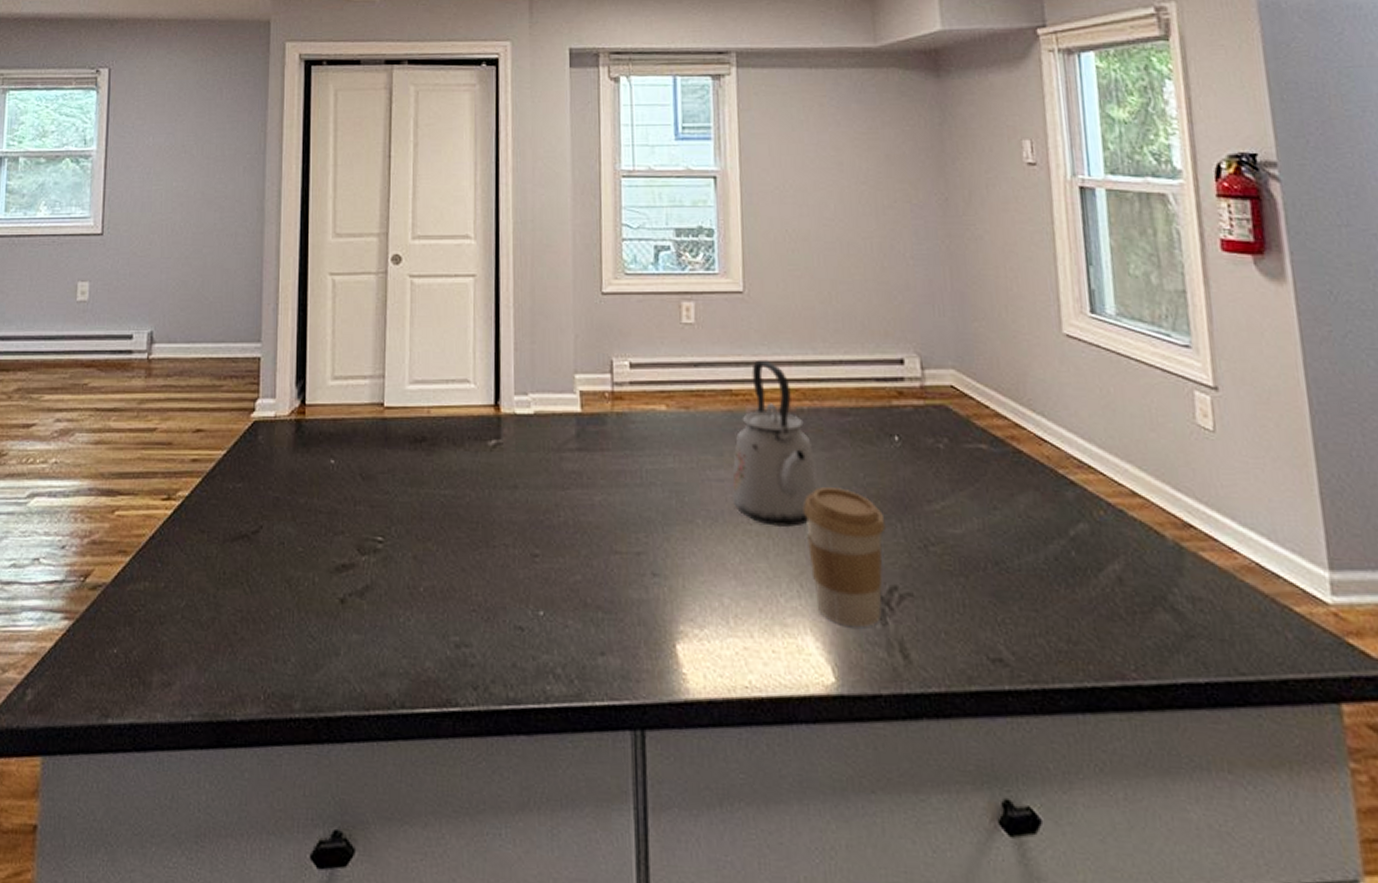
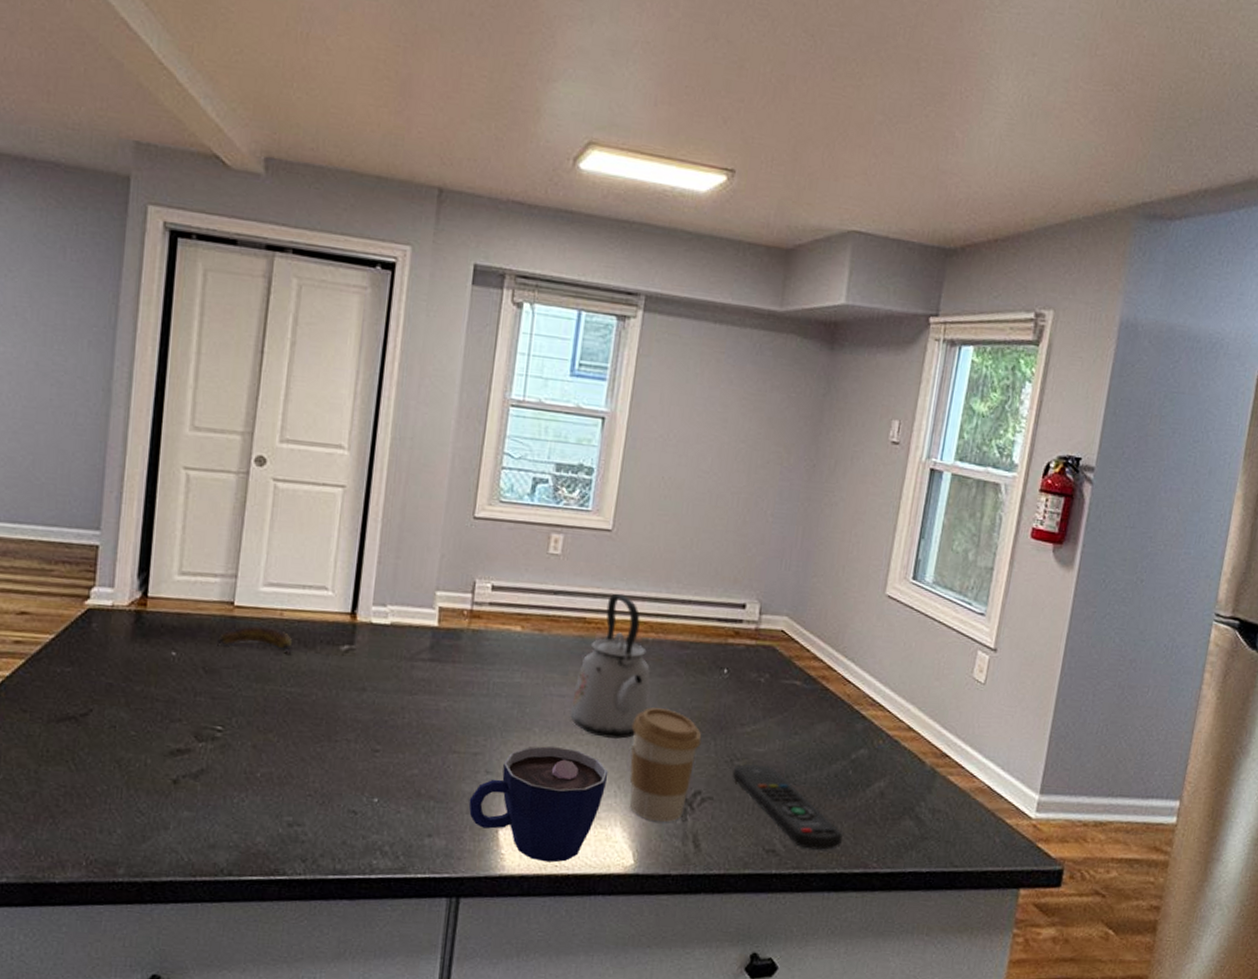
banana: none [372,425,442,454] -> present [217,625,293,654]
cup: none [639,539,787,683] -> present [468,745,609,863]
remote control: none [929,549,1084,657] -> present [732,764,843,850]

